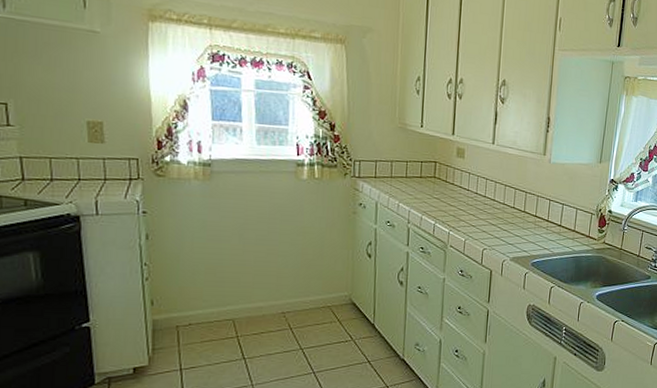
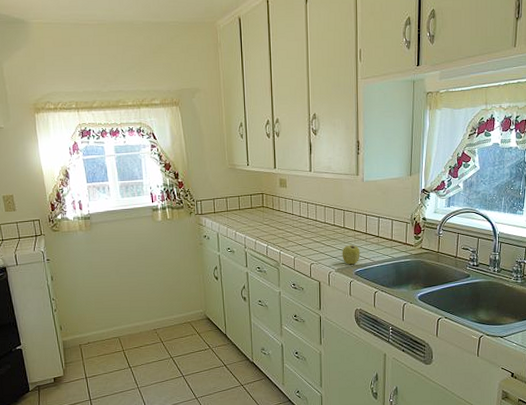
apple: none [519,230,539,254] -> present [342,243,360,265]

